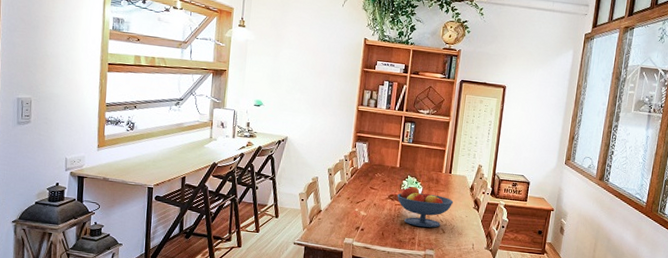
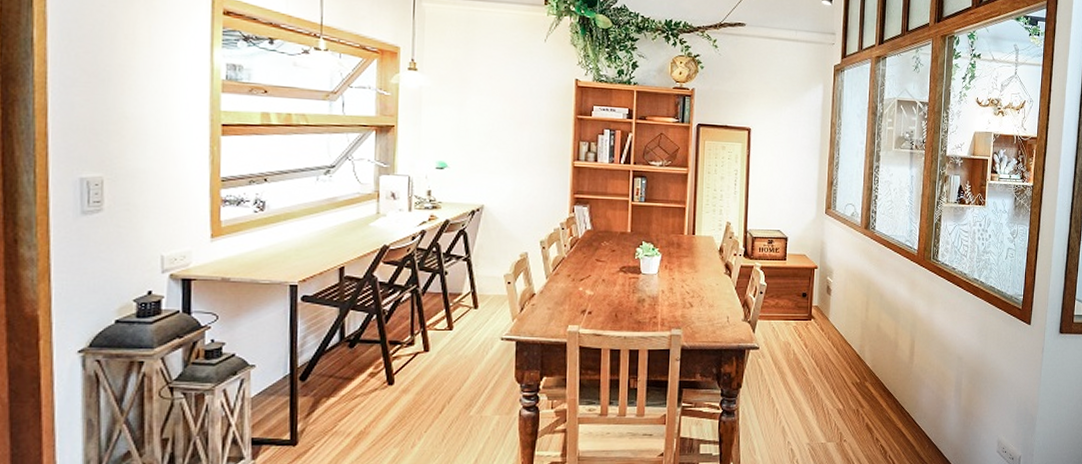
fruit bowl: present [397,185,454,228] -> none [631,253,701,302]

